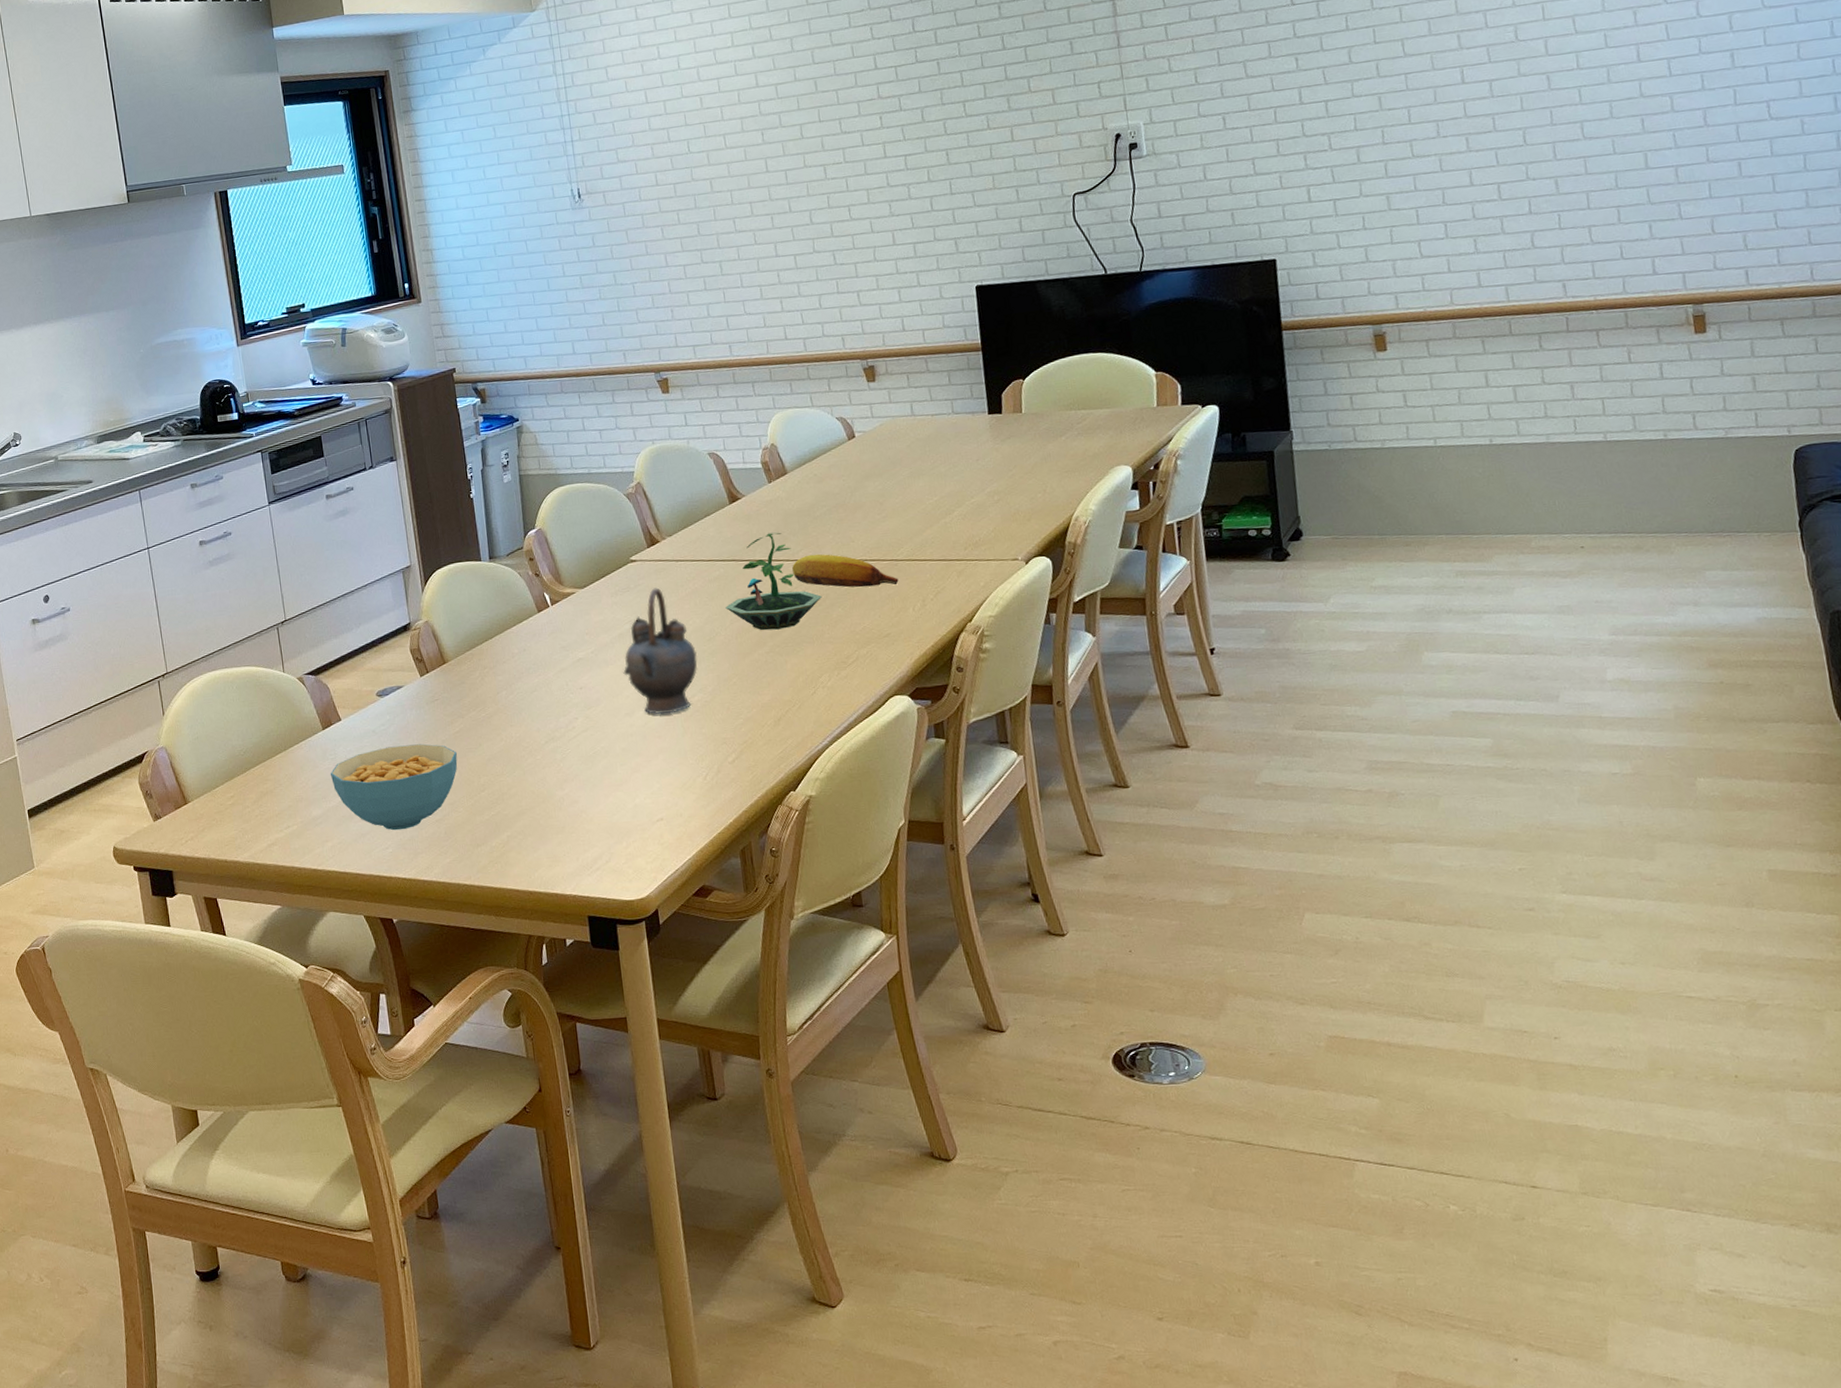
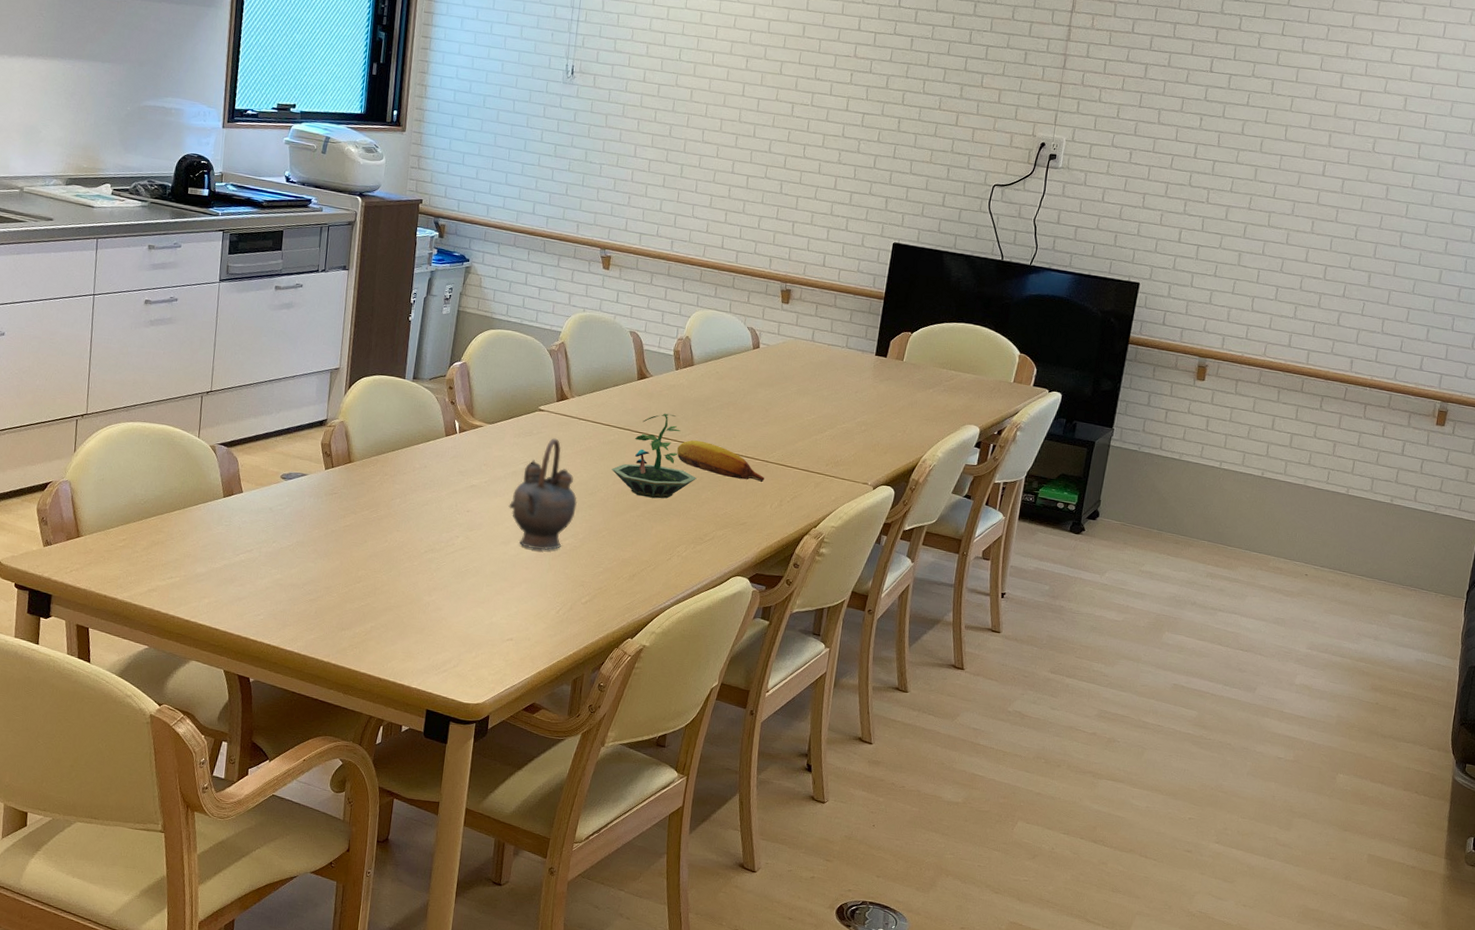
cereal bowl: present [330,743,458,831] -> none [221,525,343,602]

